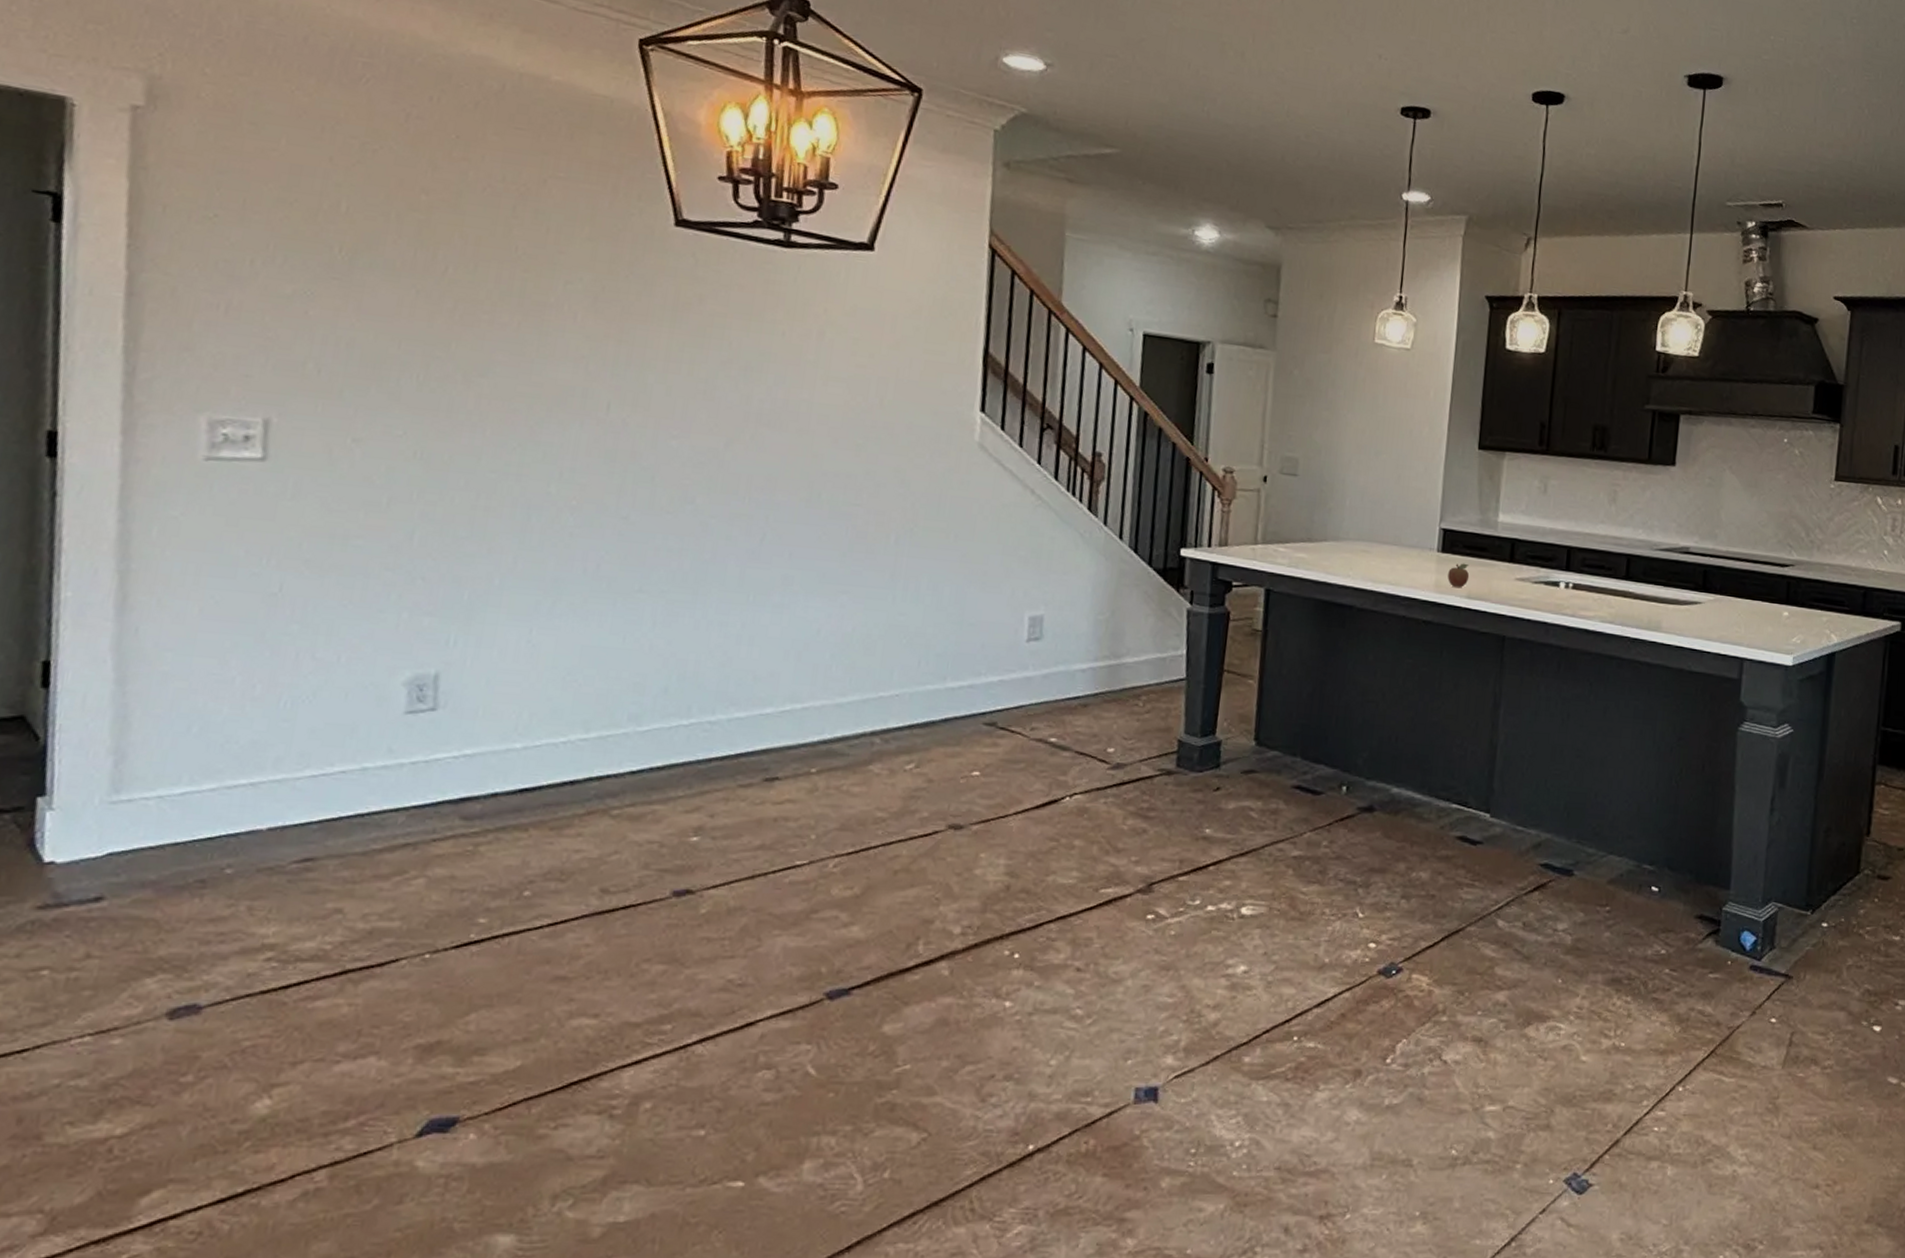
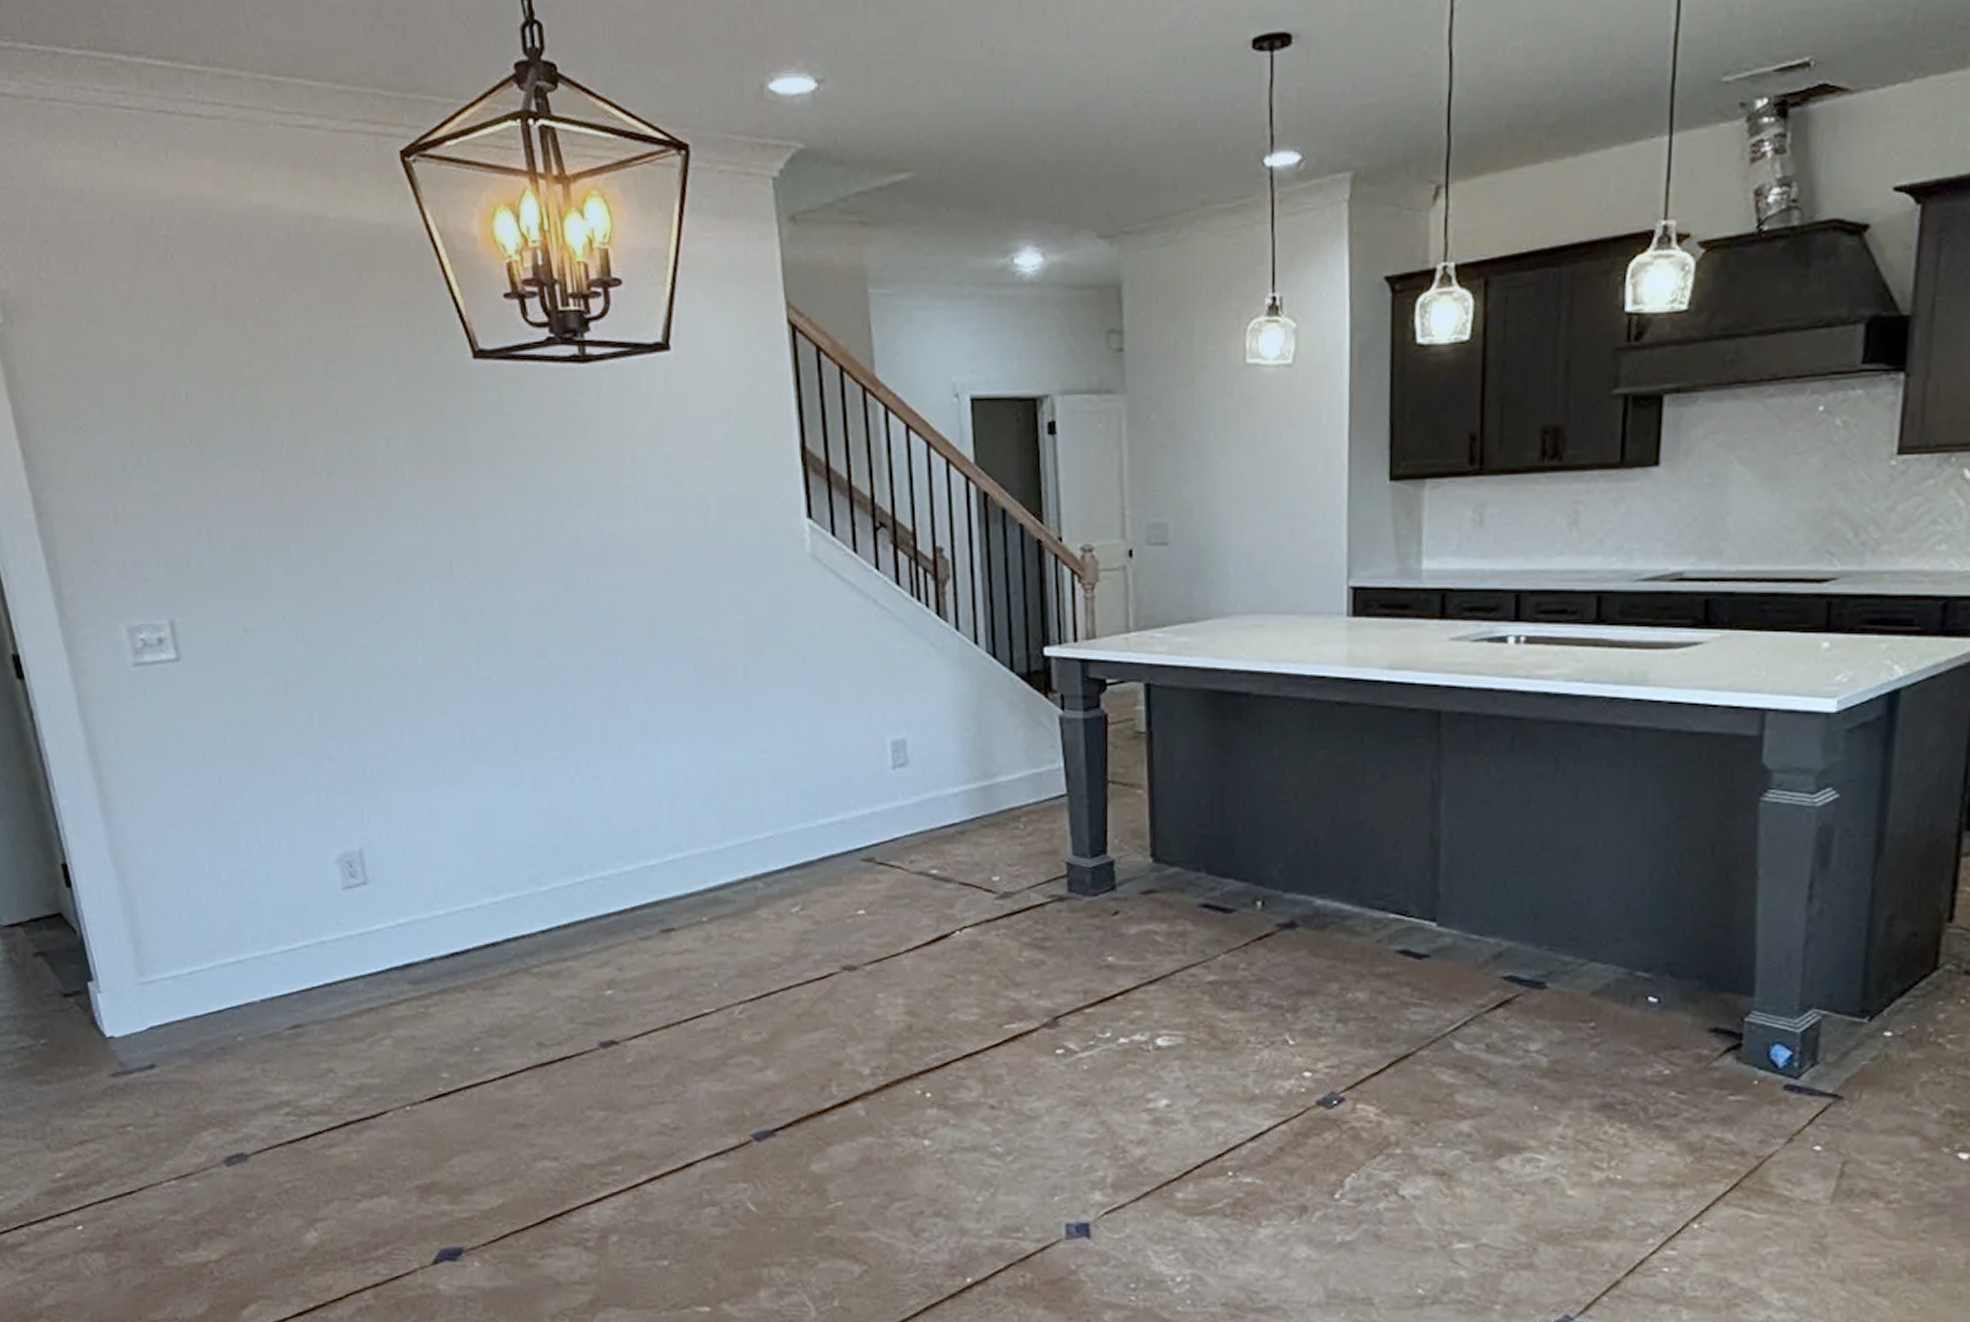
fruit: present [1448,563,1470,589] -> none [1363,626,1390,658]

